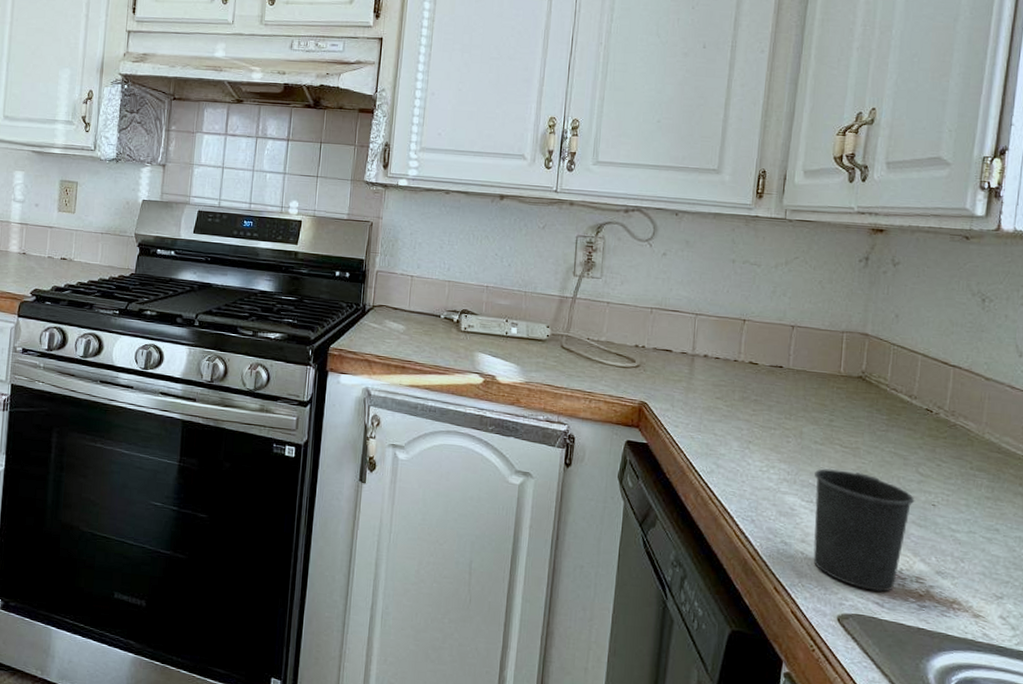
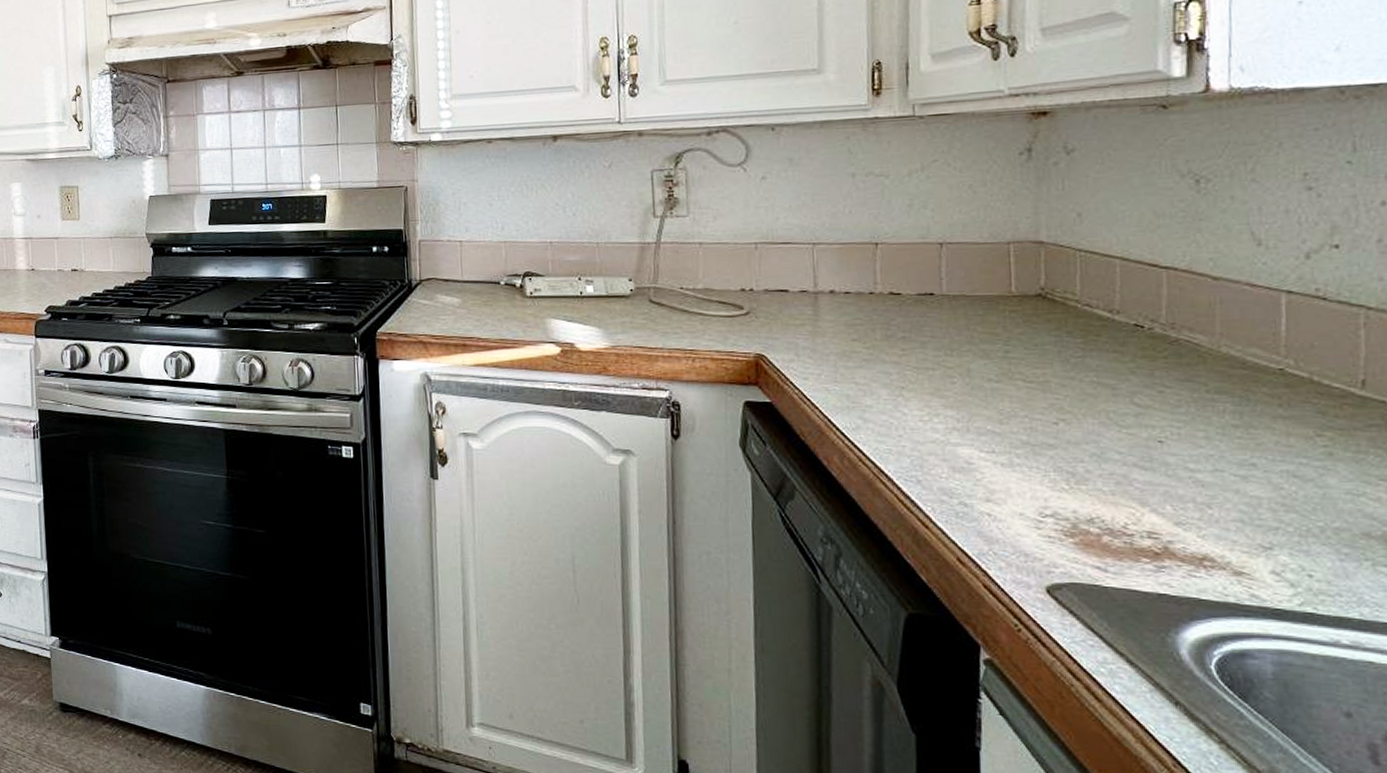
mug: present [813,468,915,592] -> none [993,410,1134,553]

